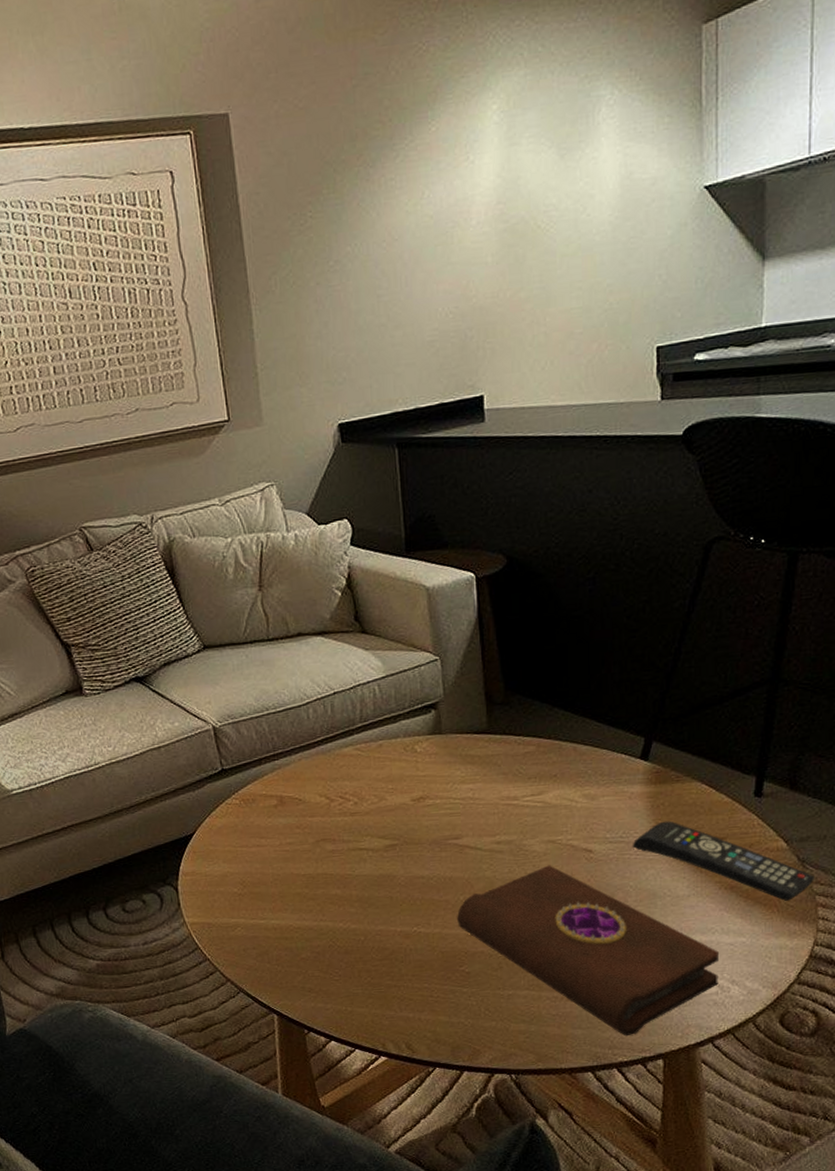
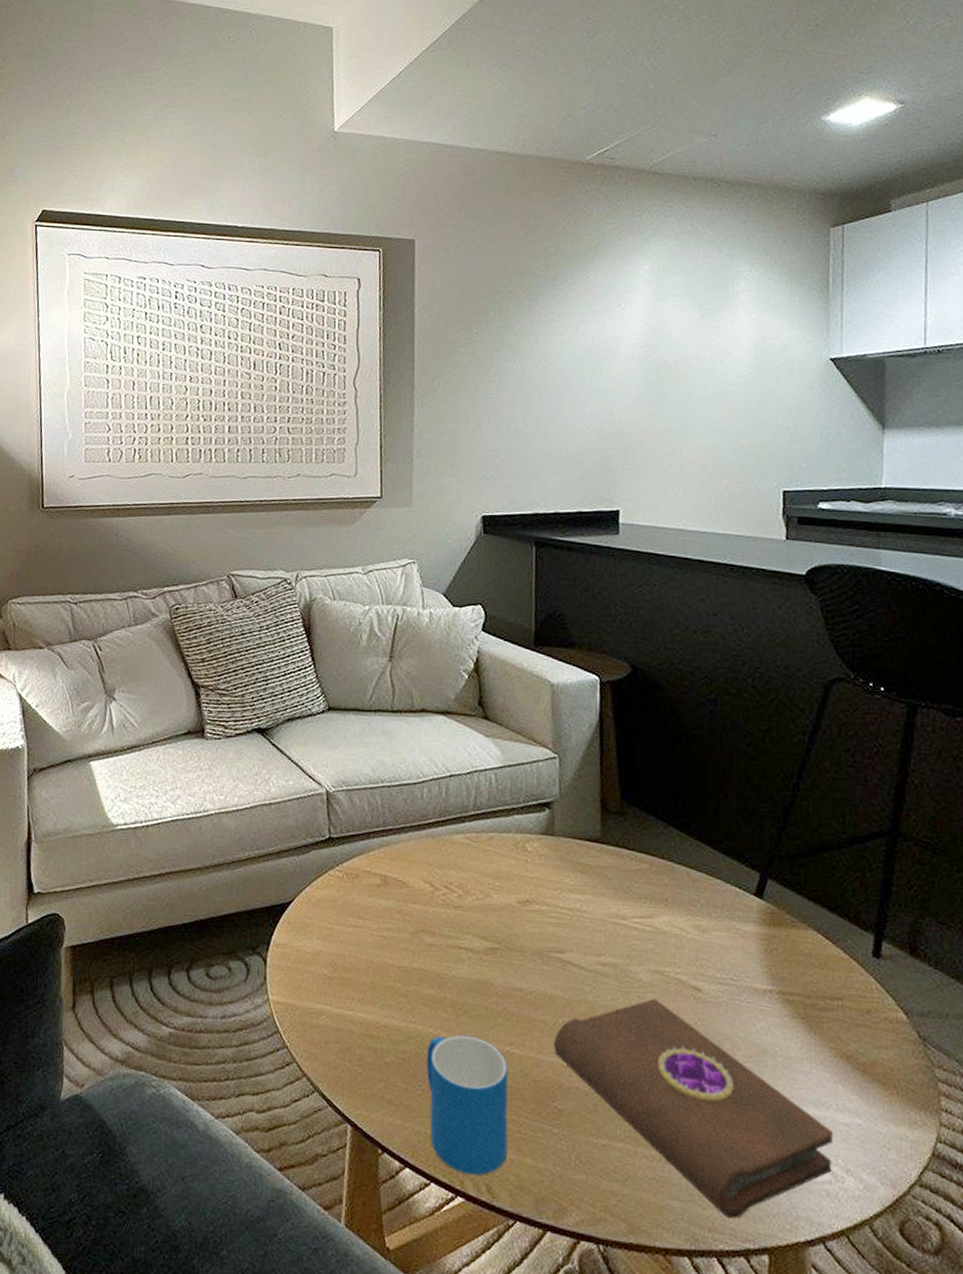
mug: none [339,923,422,1038] -> present [426,1035,509,1176]
remote control: present [633,821,814,901] -> none [744,968,937,1083]

